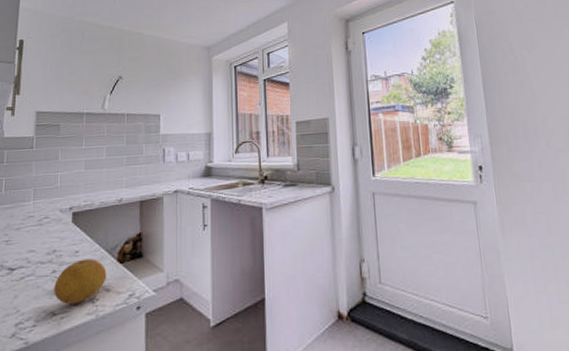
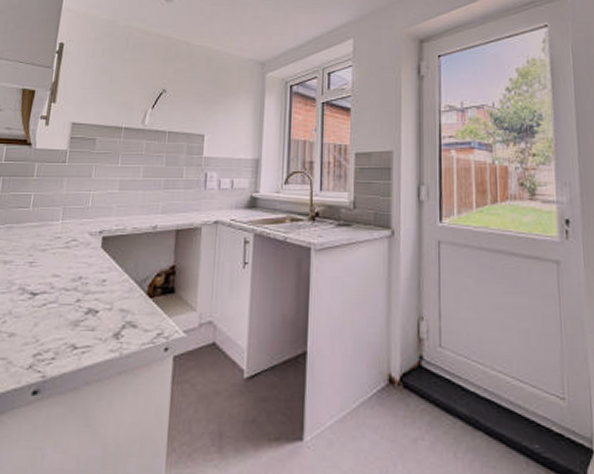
fruit: present [54,258,107,304] -> none [76,289,135,338]

